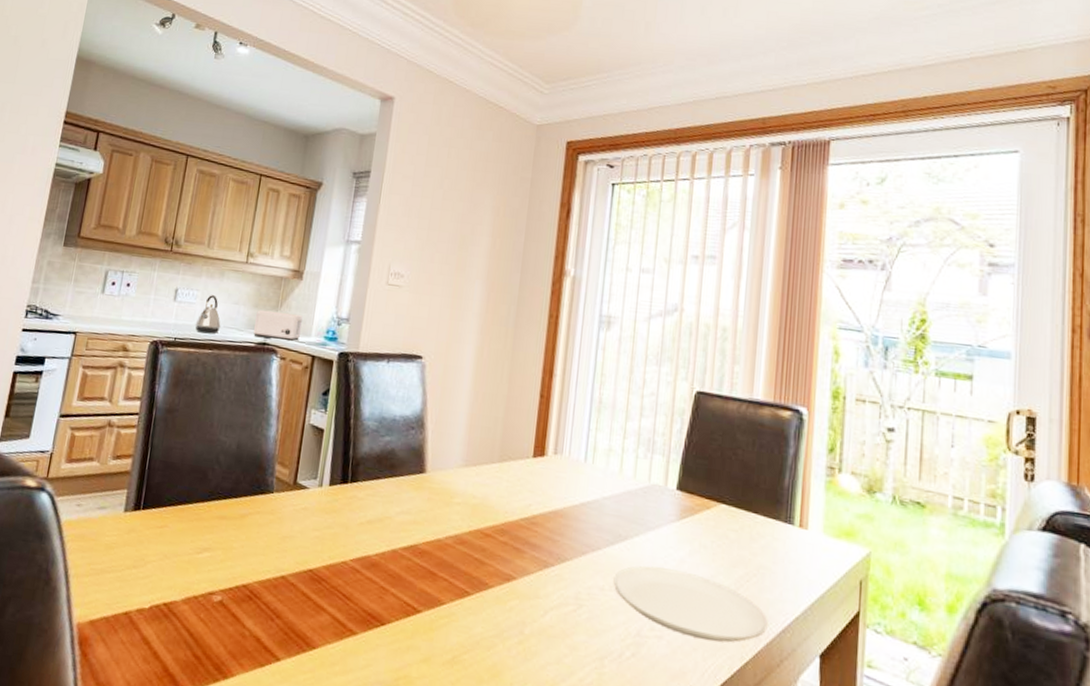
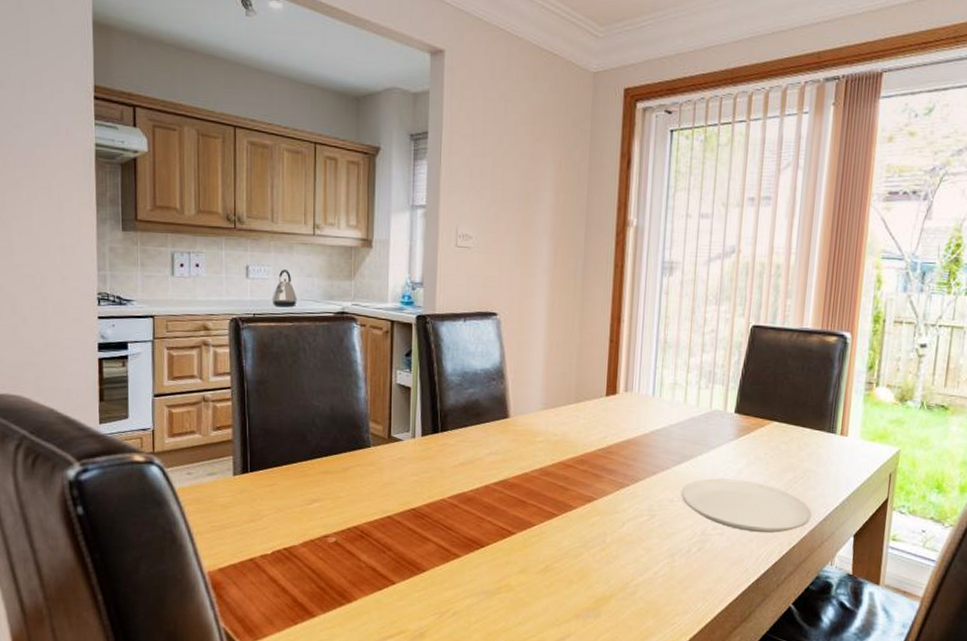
toaster: present [253,309,304,342] -> none [330,280,378,309]

